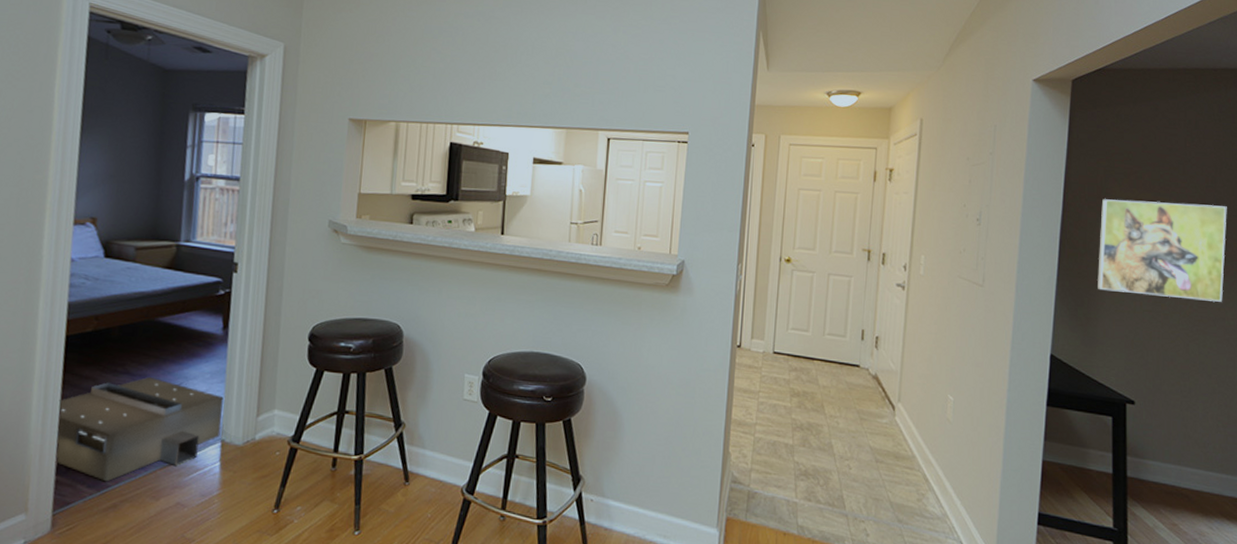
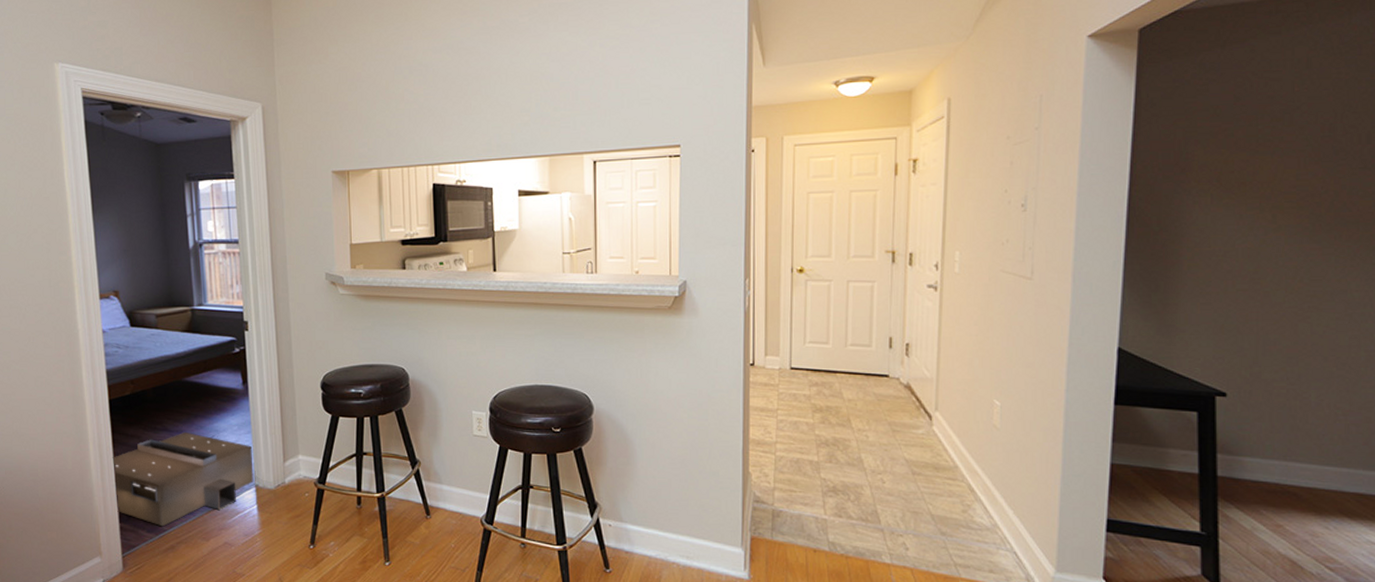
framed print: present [1098,199,1227,302] -> none [1176,158,1351,273]

